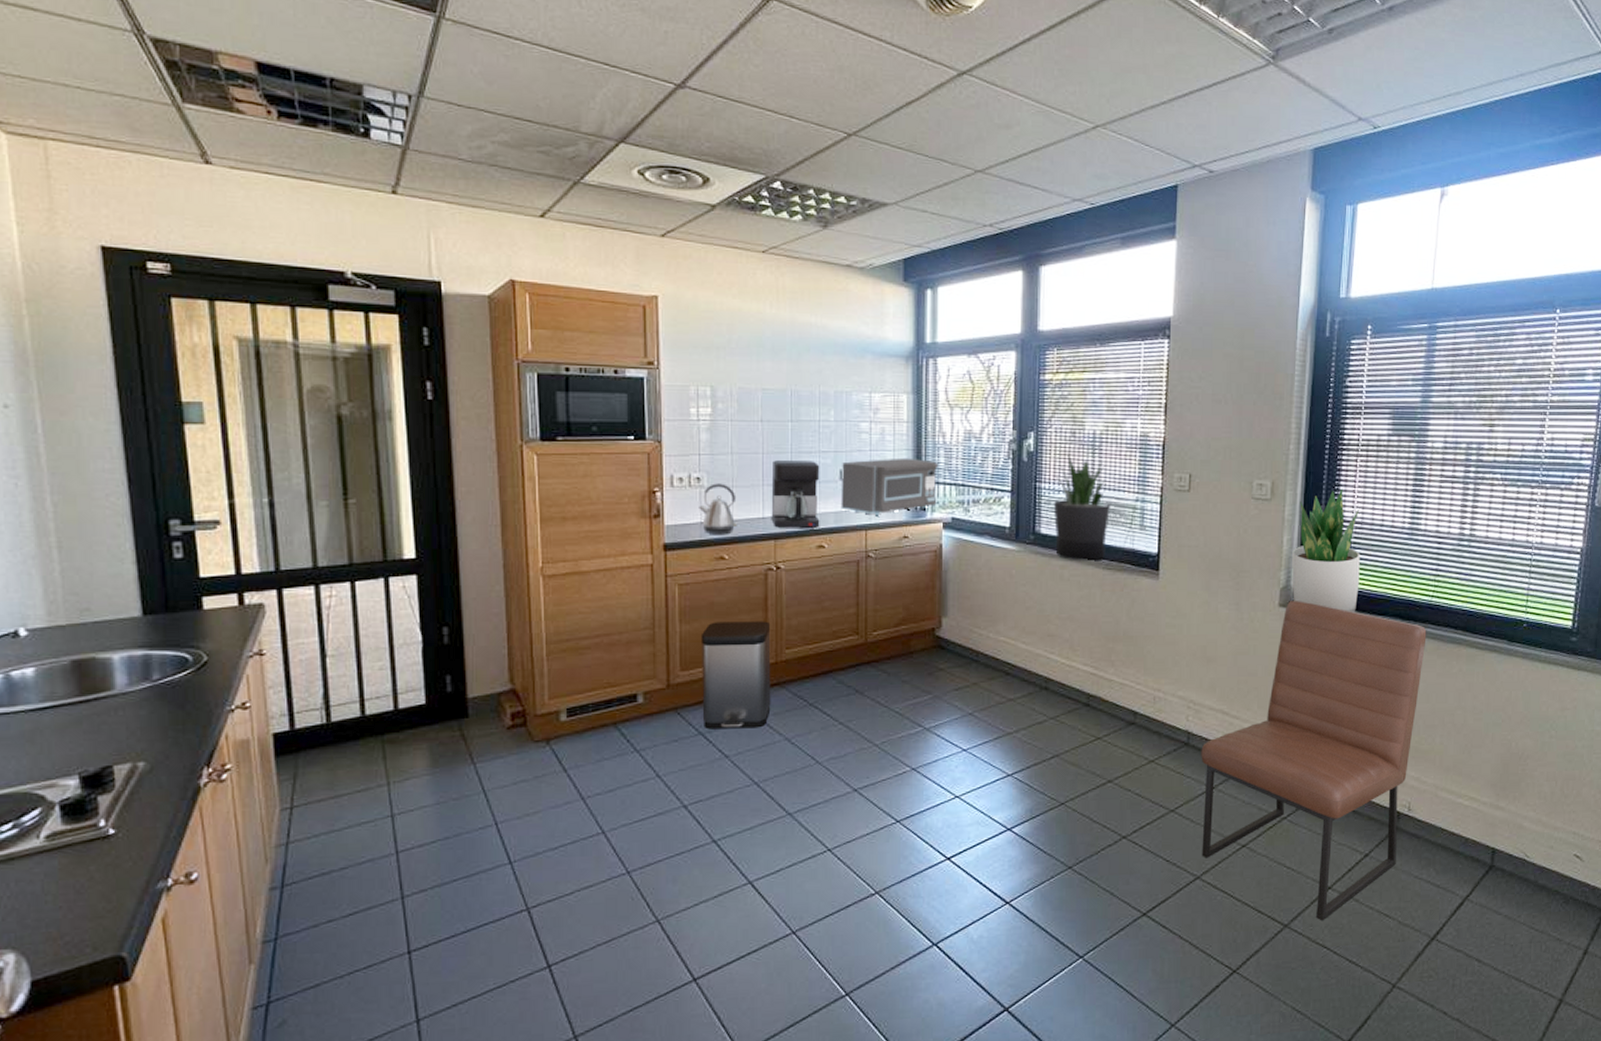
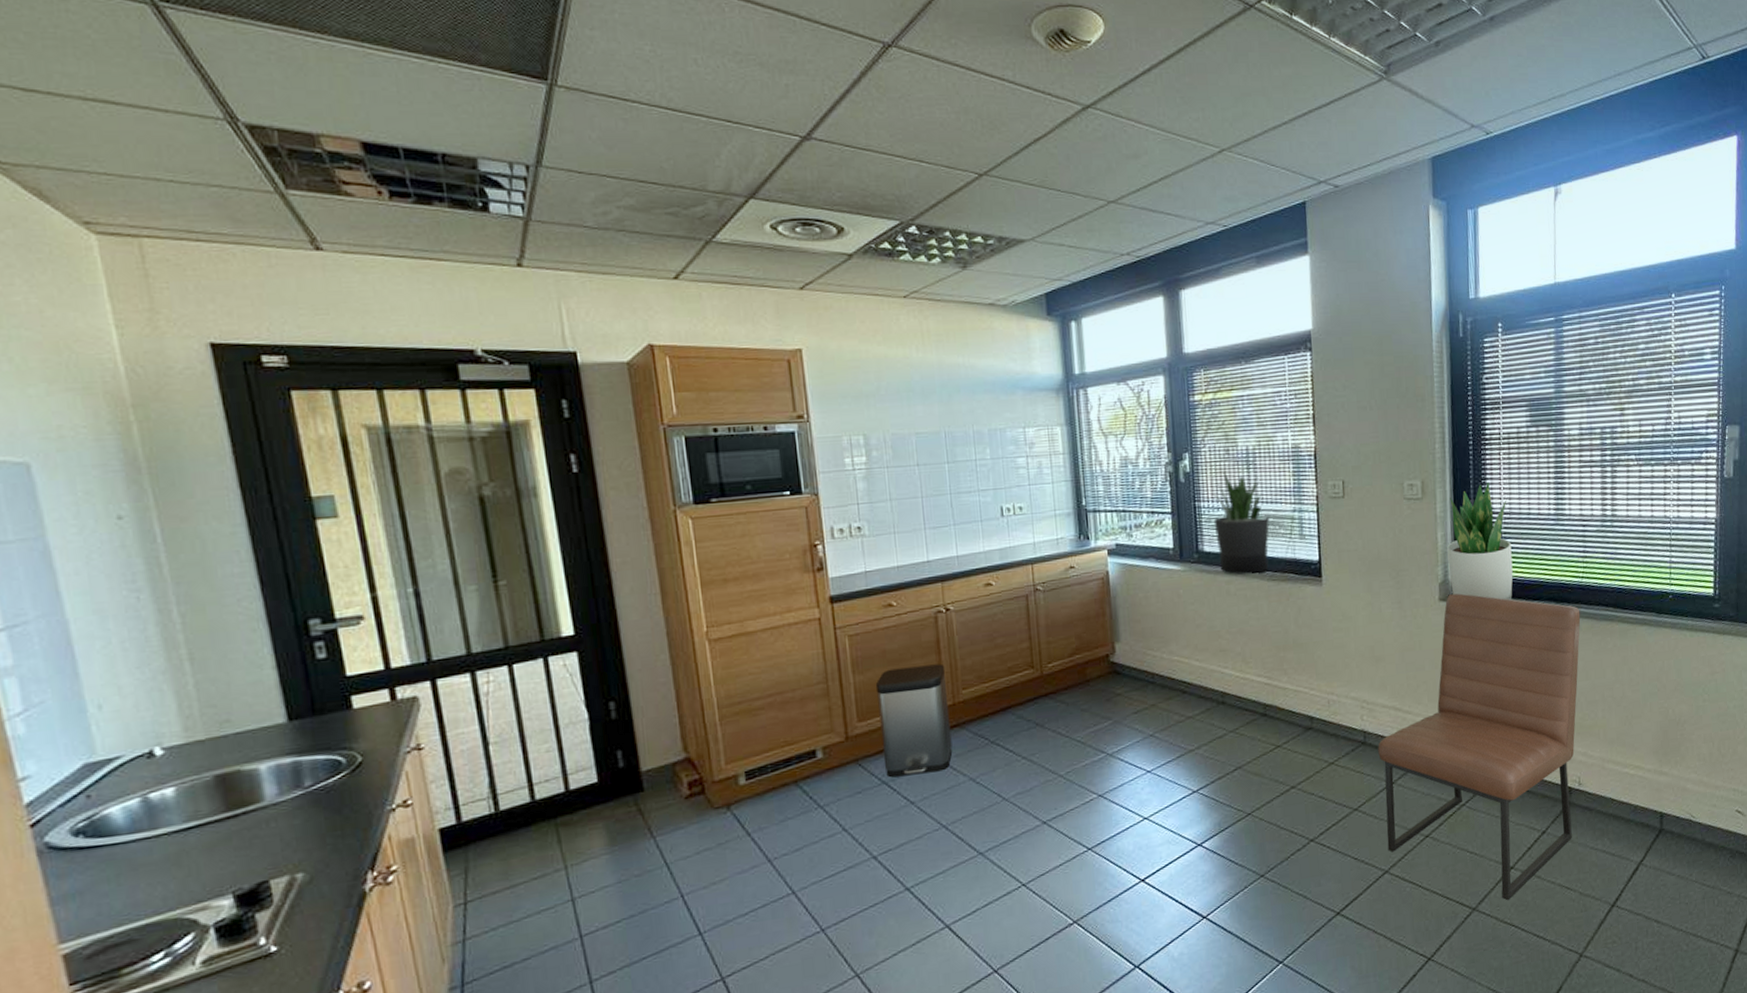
kettle: present [699,483,738,535] -> none [862,531,903,583]
coffee maker: present [771,460,820,528] -> none [932,500,986,570]
microwave: present [841,457,939,516] -> none [1002,488,1100,550]

